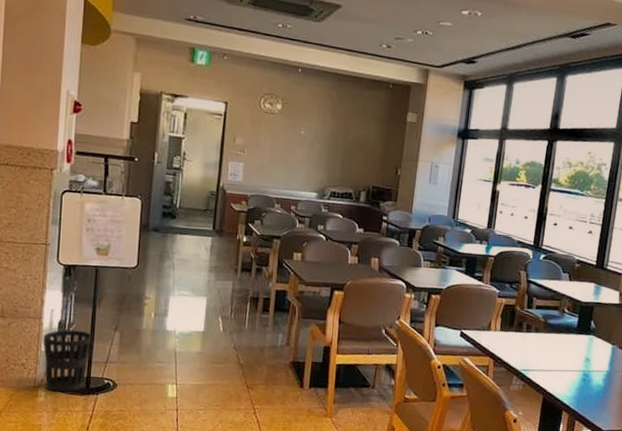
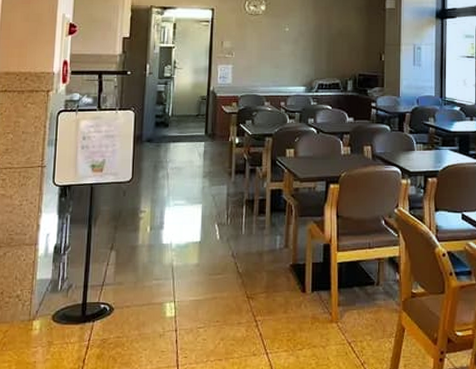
wastebasket: present [43,329,93,392] -> none [38,253,89,323]

